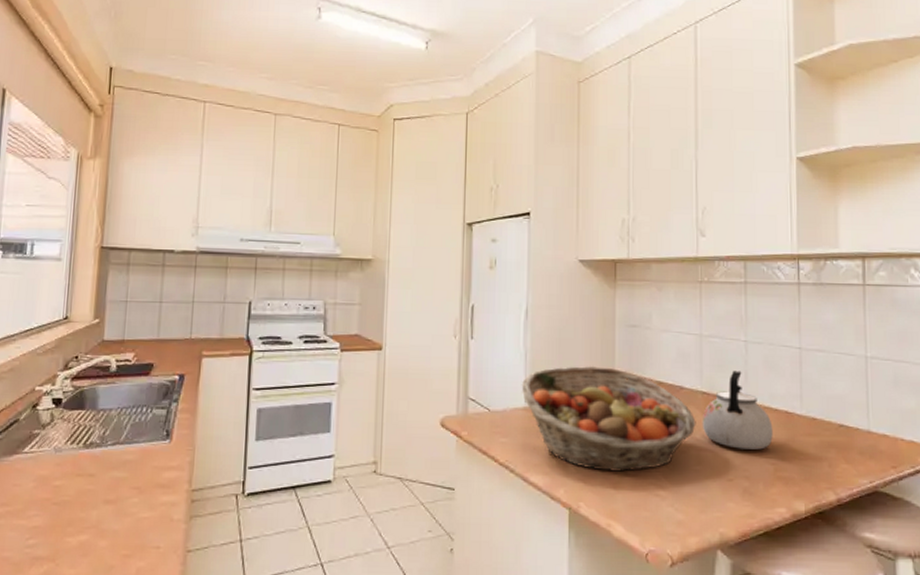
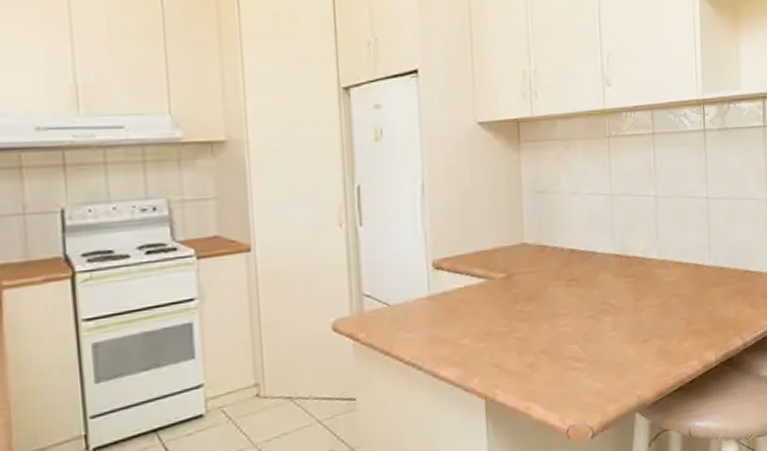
fruit basket: present [521,365,696,472] -> none [422,239,610,353]
kettle: present [702,370,773,450] -> none [615,228,684,309]

